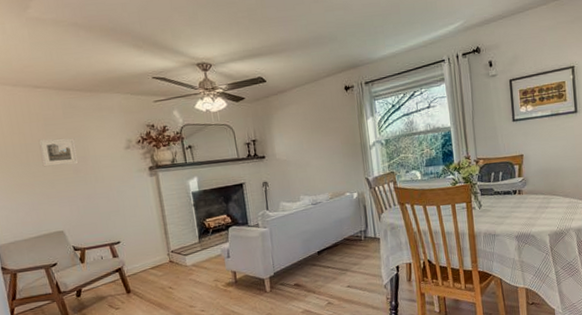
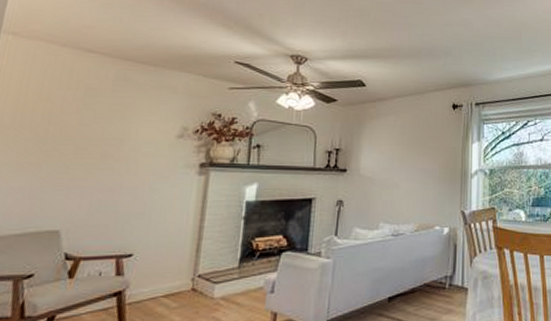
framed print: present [38,138,79,167] -> none [63,111,117,148]

